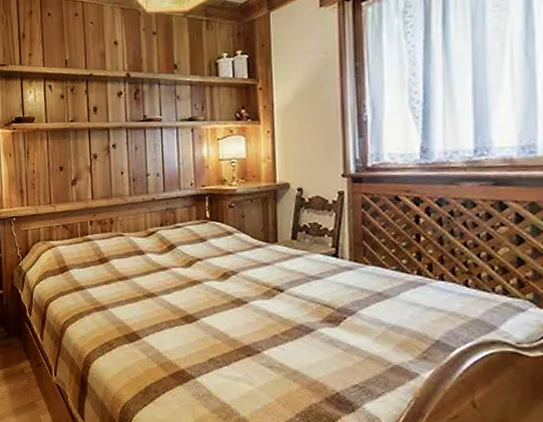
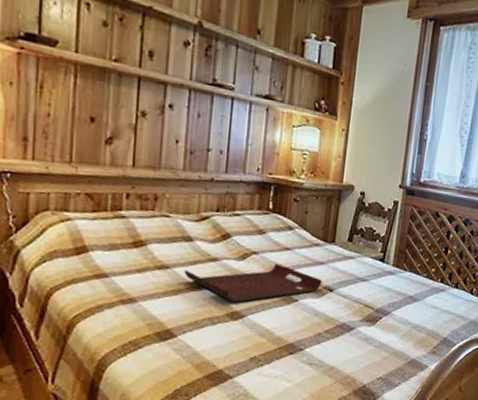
serving tray: none [141,268,270,307] -> present [184,264,322,303]

